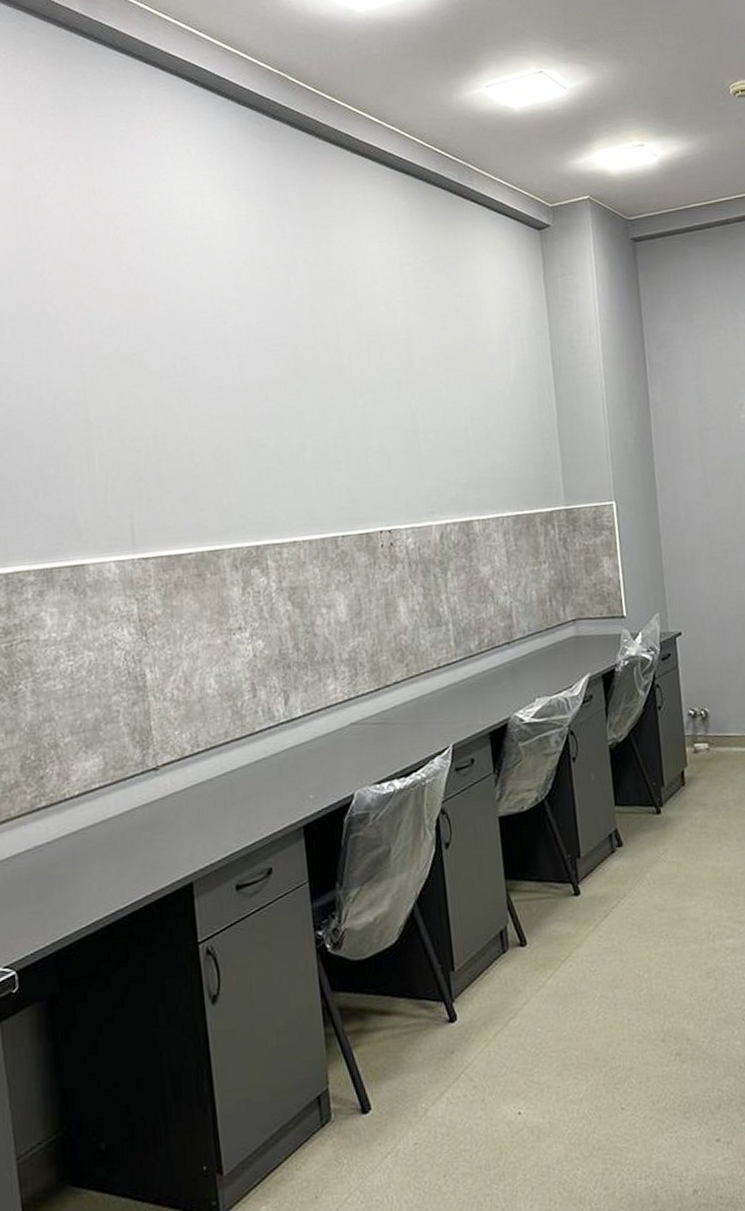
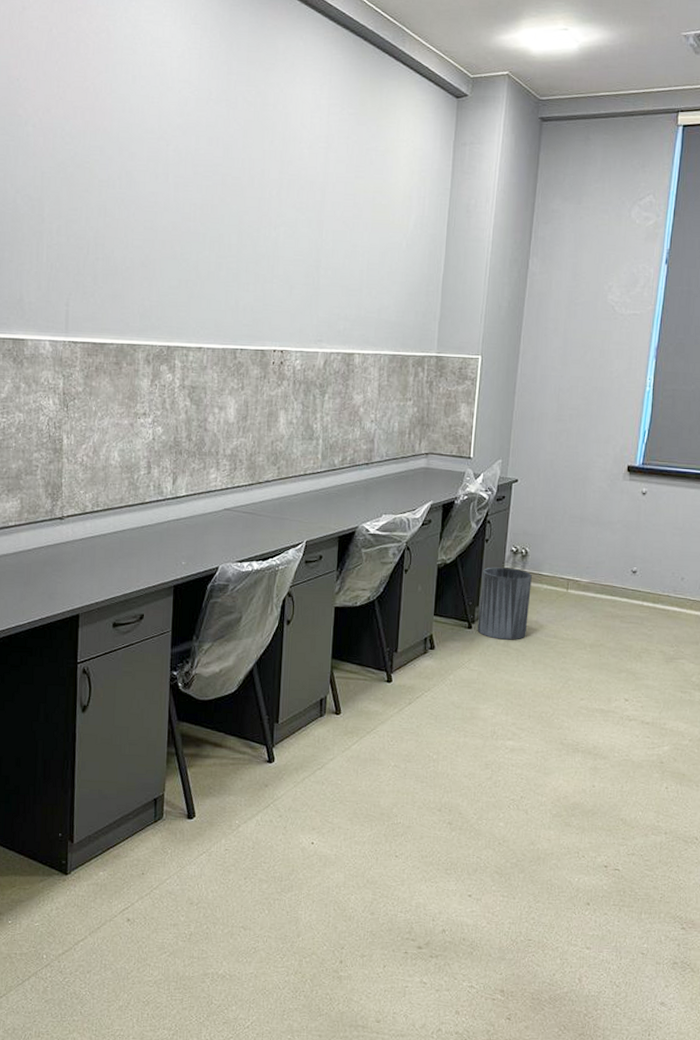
trash can: none [661,734,724,821] -> present [477,567,532,640]

